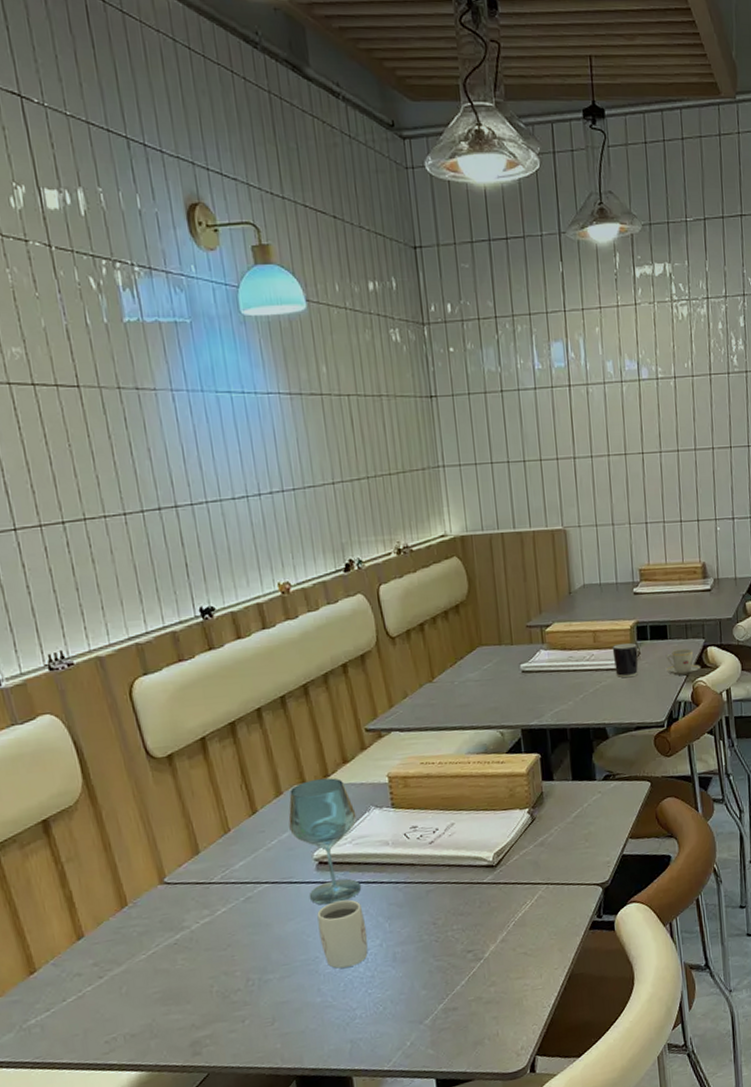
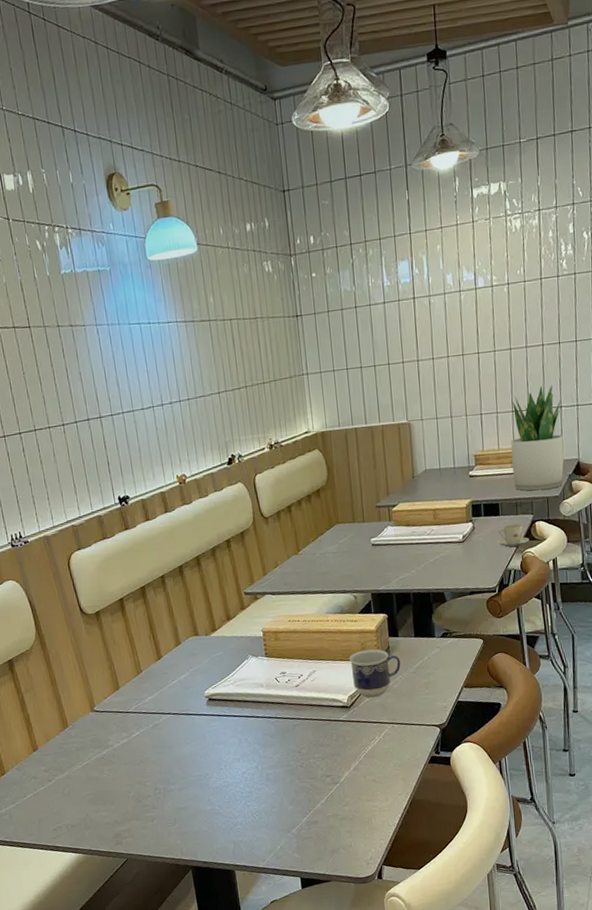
wine glass: present [288,777,362,905] -> none [185,631,242,733]
mug: present [317,899,368,969] -> none [207,729,247,784]
cup: none [494,795,556,855] -> present [349,649,401,698]
mug: present [612,642,639,678] -> none [450,519,473,550]
planter: none [679,493,738,612] -> present [511,385,564,491]

